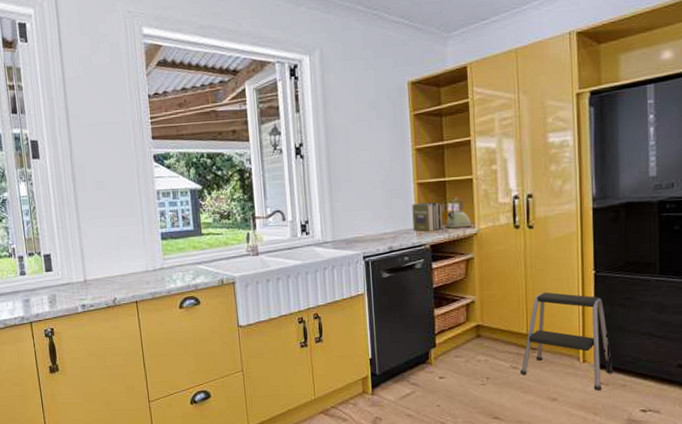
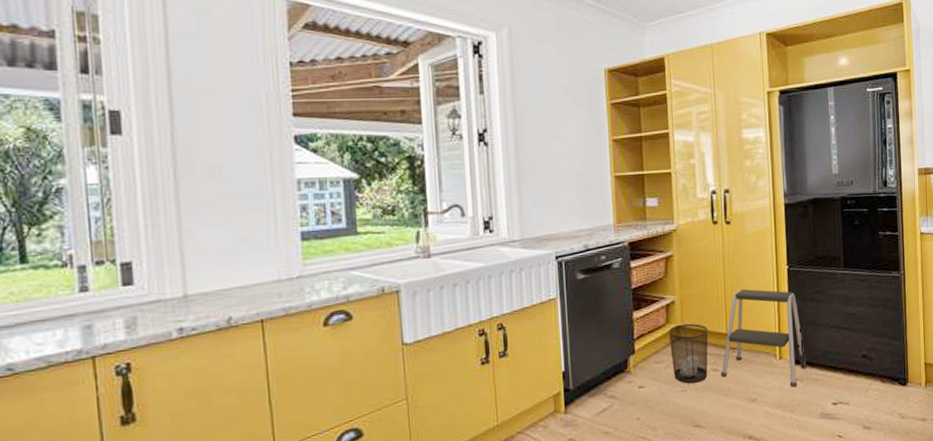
books: present [412,202,443,232] -> none [609,197,642,228]
kettle: present [444,197,472,229] -> none [643,191,671,225]
waste bin: none [468,322,508,378] -> present [668,323,709,384]

